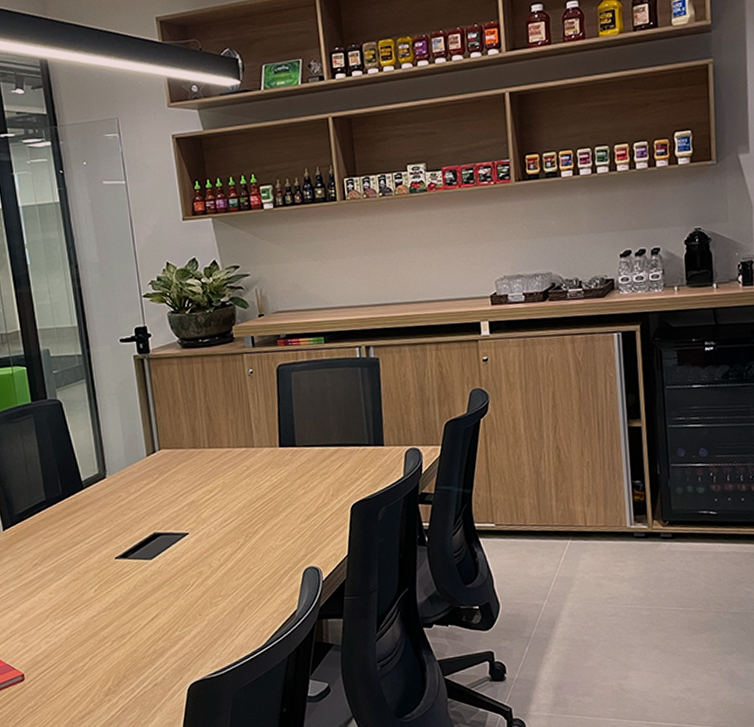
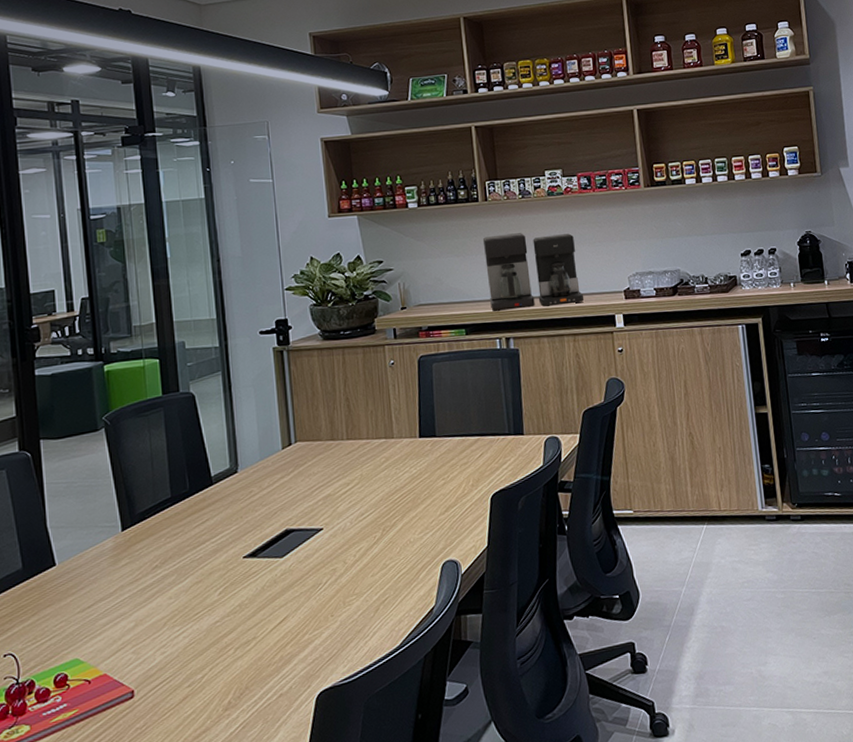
coffee maker: none [341,234,396,320] -> present [482,233,535,312]
coffee maker: none [394,234,448,314] -> present [533,234,585,308]

